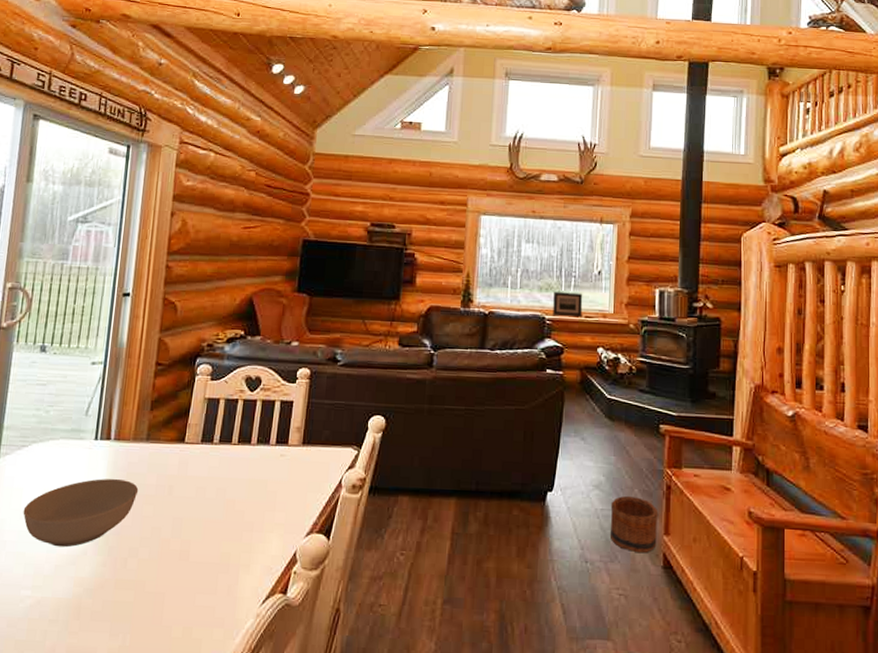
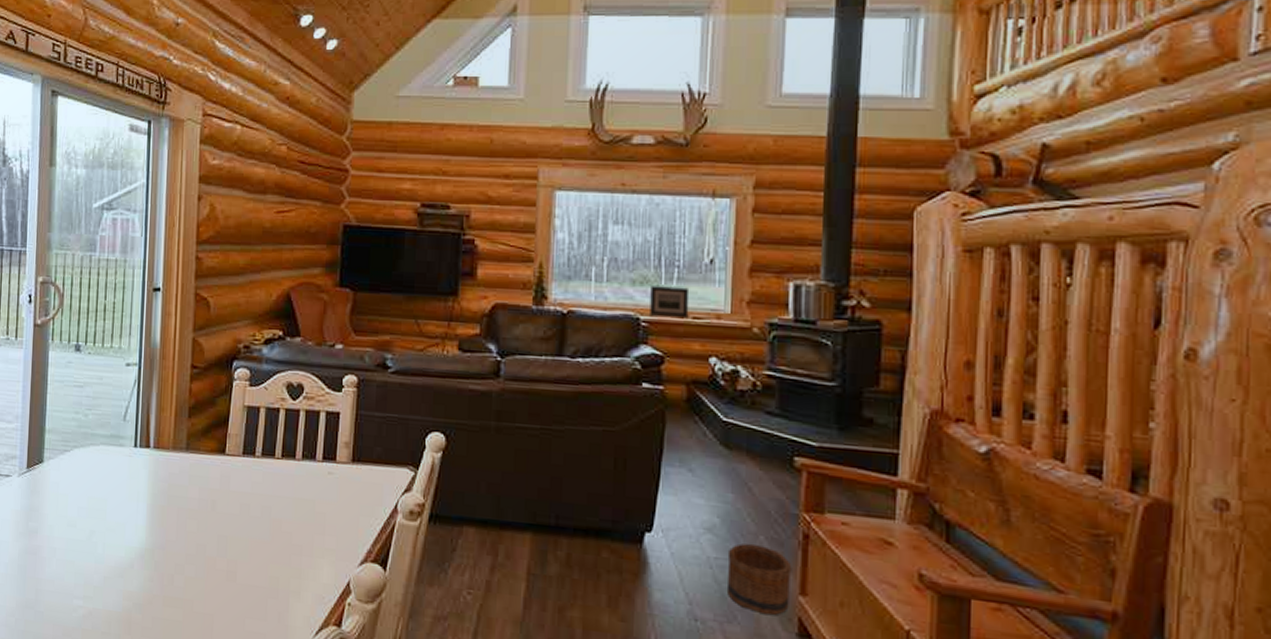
bowl: present [23,479,139,548] -> none [70,489,181,559]

